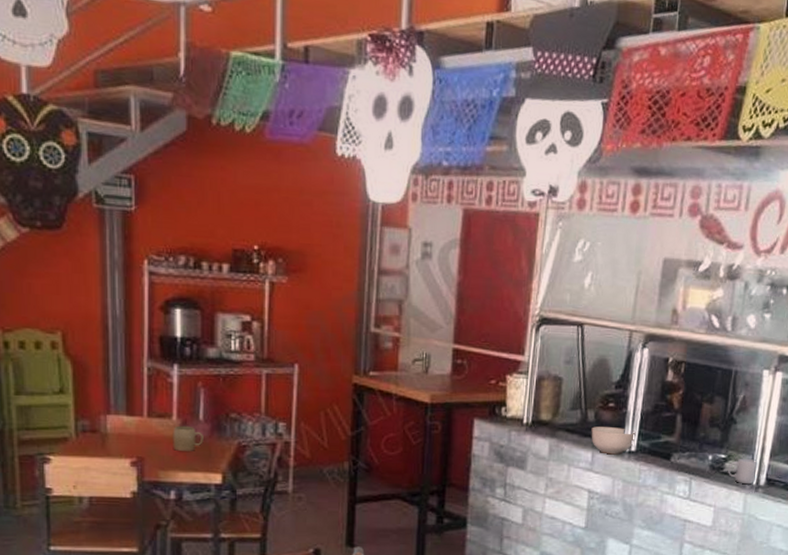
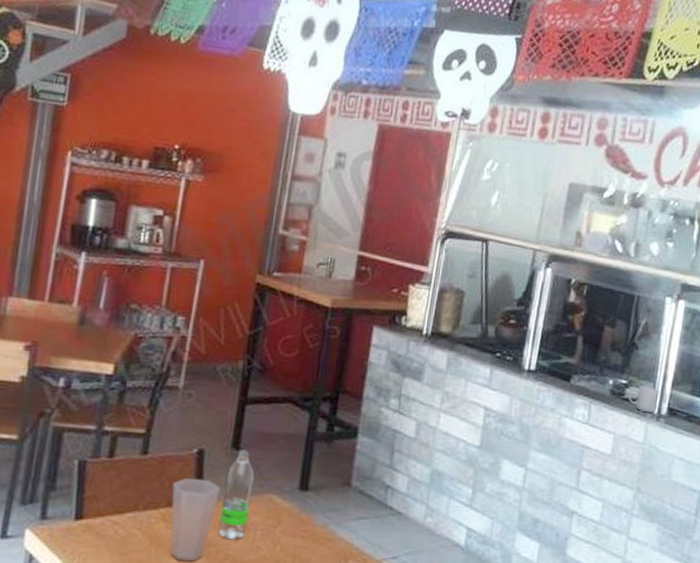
mug: present [173,425,203,452] -> none [69,312,101,340]
bowl: present [591,426,636,455] -> none [490,342,536,373]

